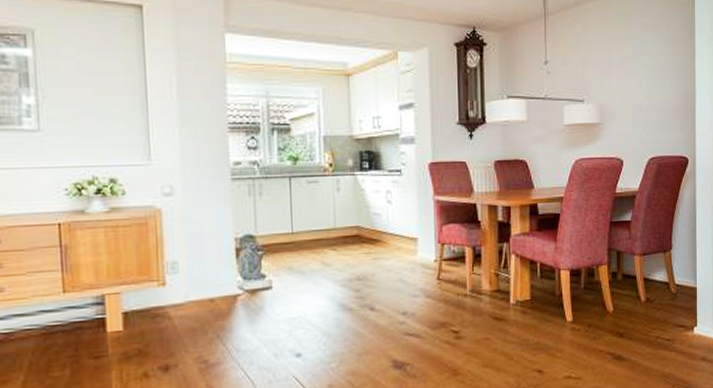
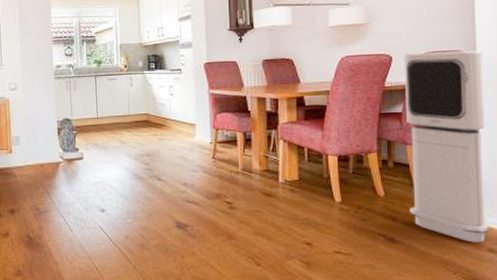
air purifier: none [634,156,702,353] -> present [404,50,488,243]

